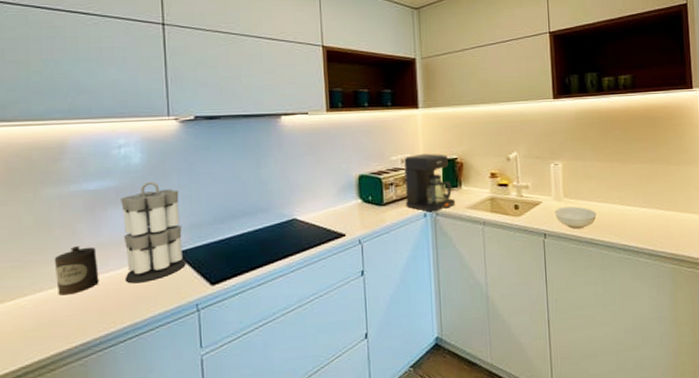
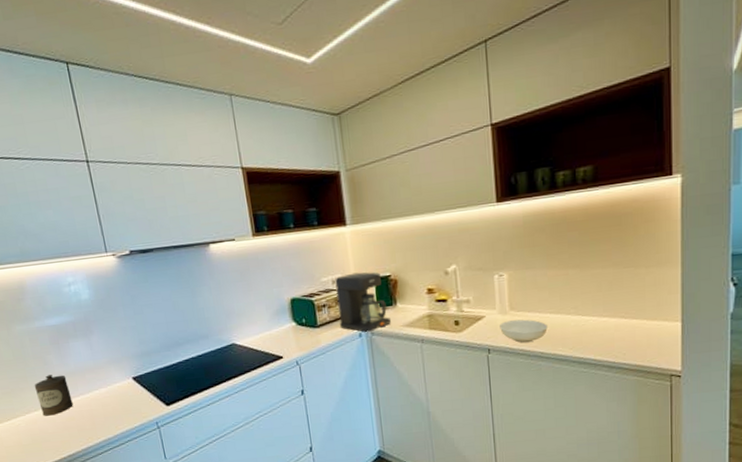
spice rack: present [121,182,186,284] -> none [78,315,142,406]

